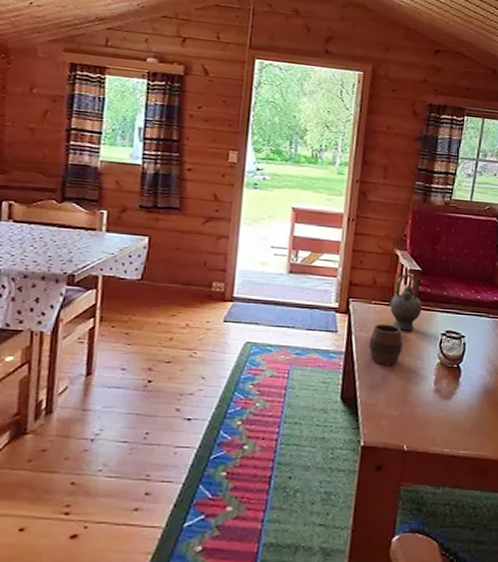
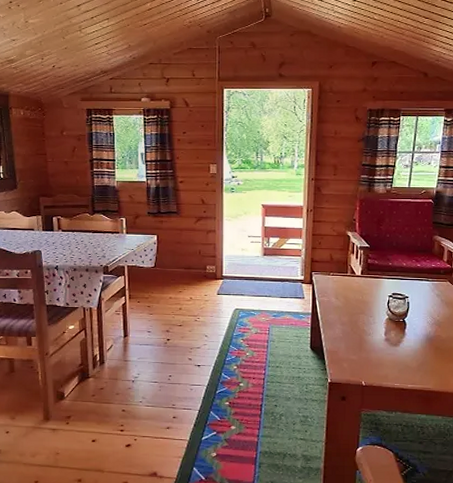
cup: present [369,323,403,366] -> none [330,290,357,322]
teapot: present [384,274,422,330] -> none [340,251,372,294]

